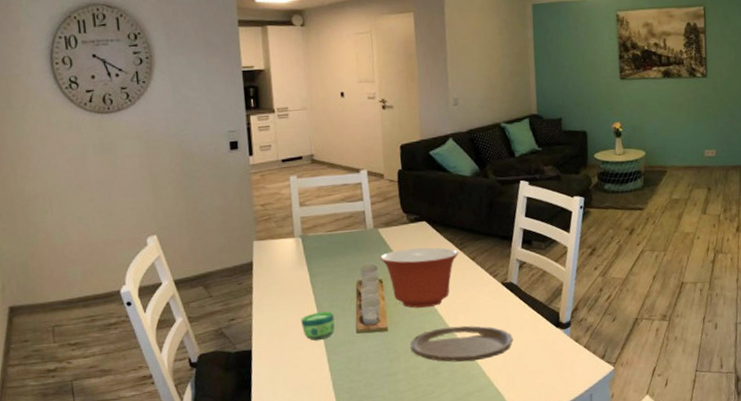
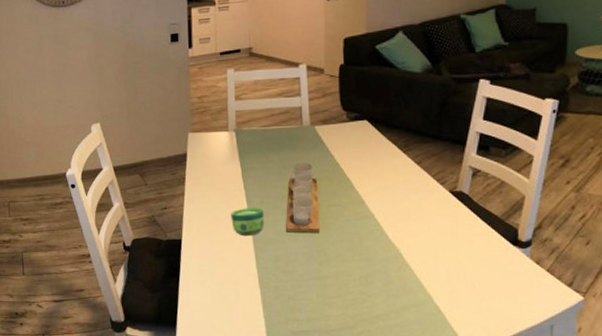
mixing bowl: present [380,247,459,308] -> none [315,148,402,211]
plate: present [410,325,513,363] -> none [342,234,460,274]

